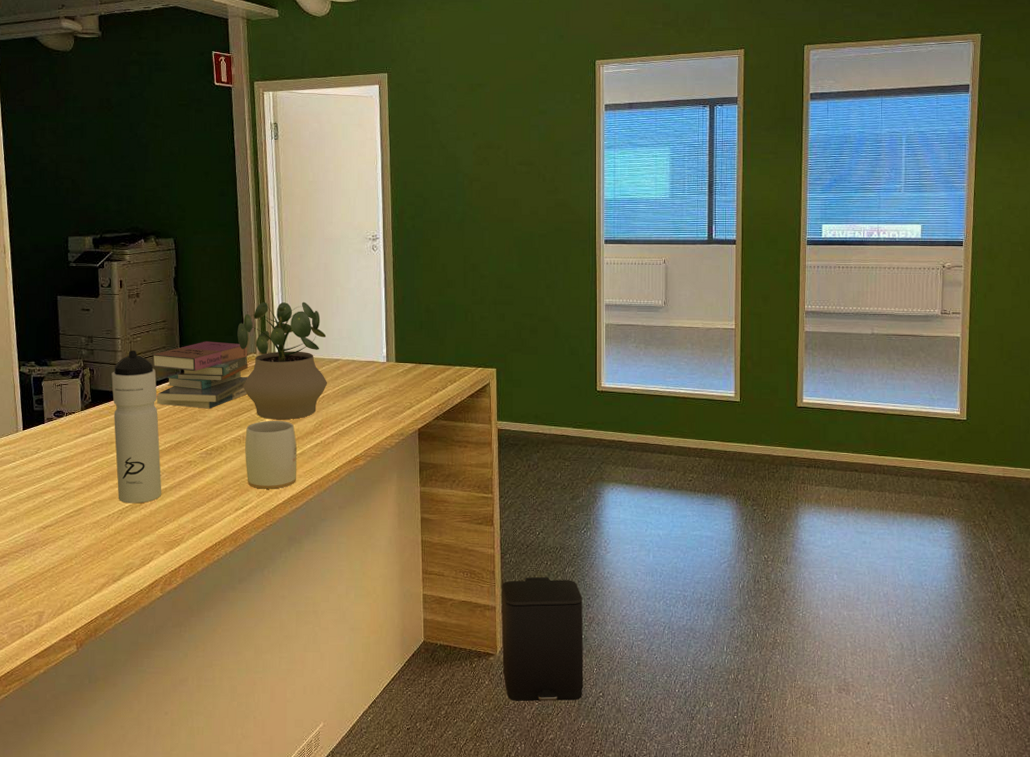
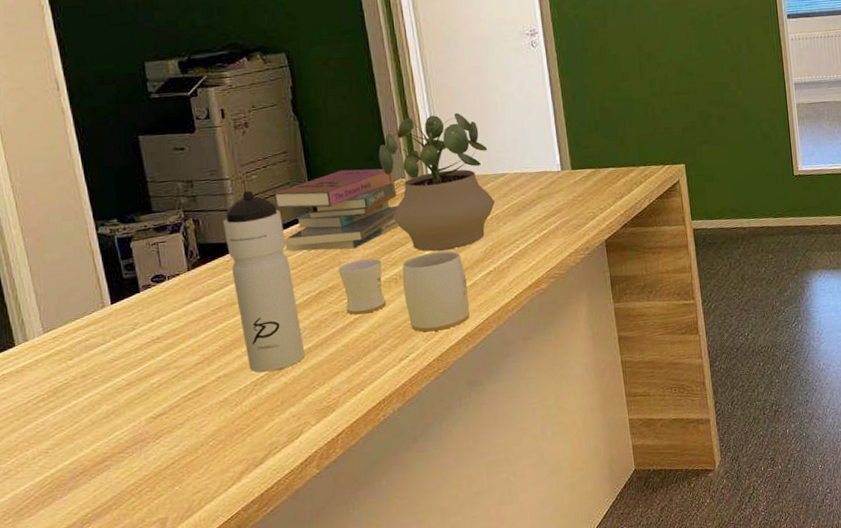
mug: none [195,419,231,466] -> present [338,258,387,315]
pedal bin: present [501,576,584,701] -> none [714,378,810,515]

